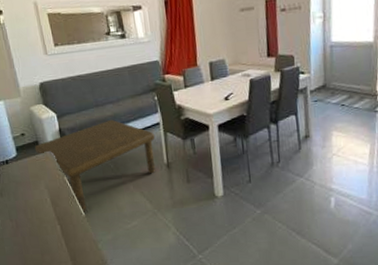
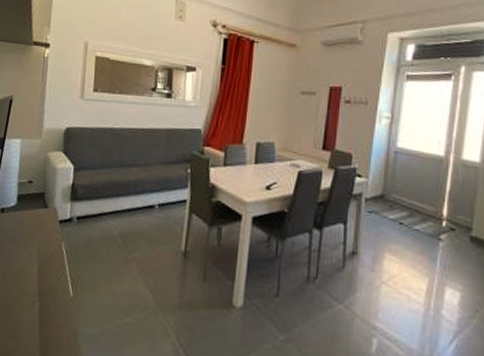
coffee table: present [34,119,156,215] -> none [38,184,178,295]

